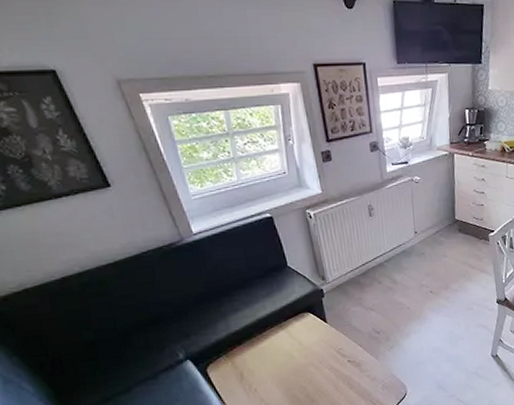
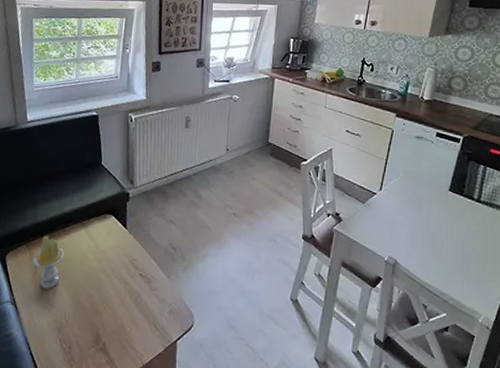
candle: none [236,343,269,391] -> present [32,236,65,289]

